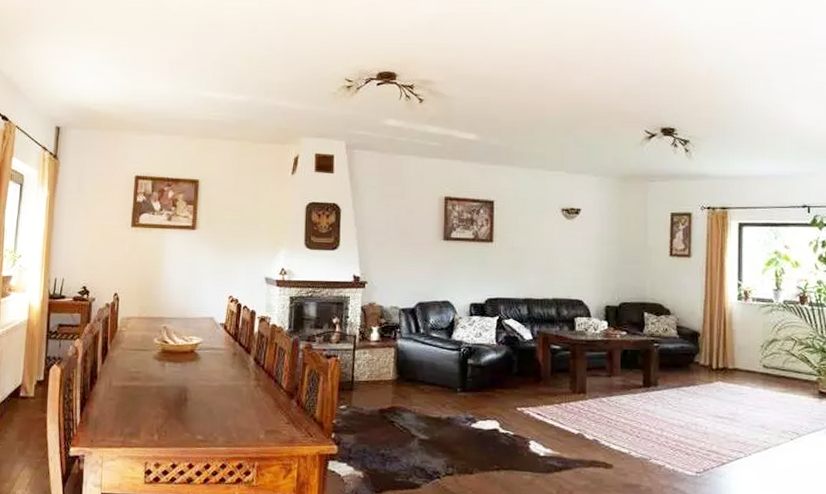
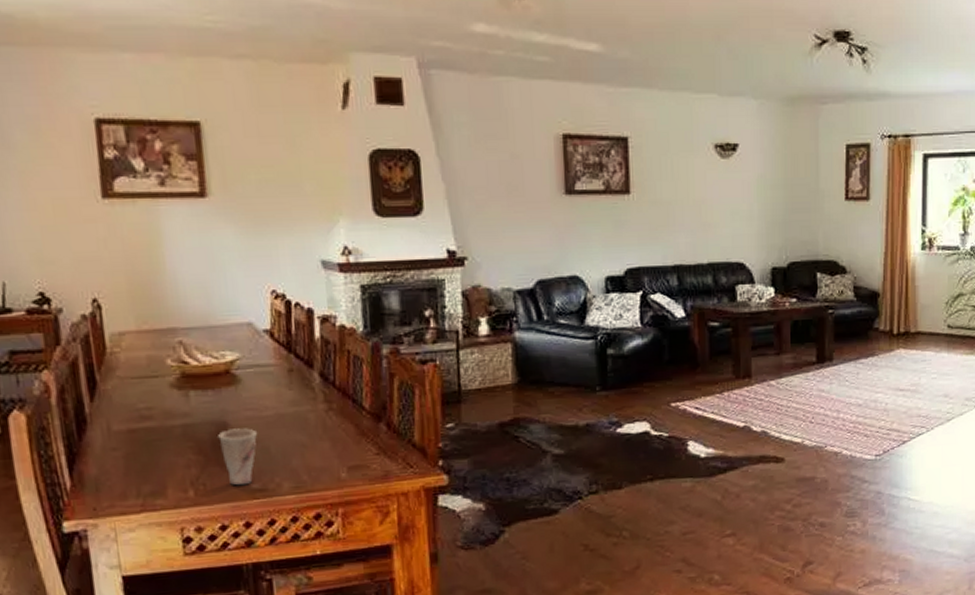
cup: none [180,393,207,436] -> present [218,428,258,486]

